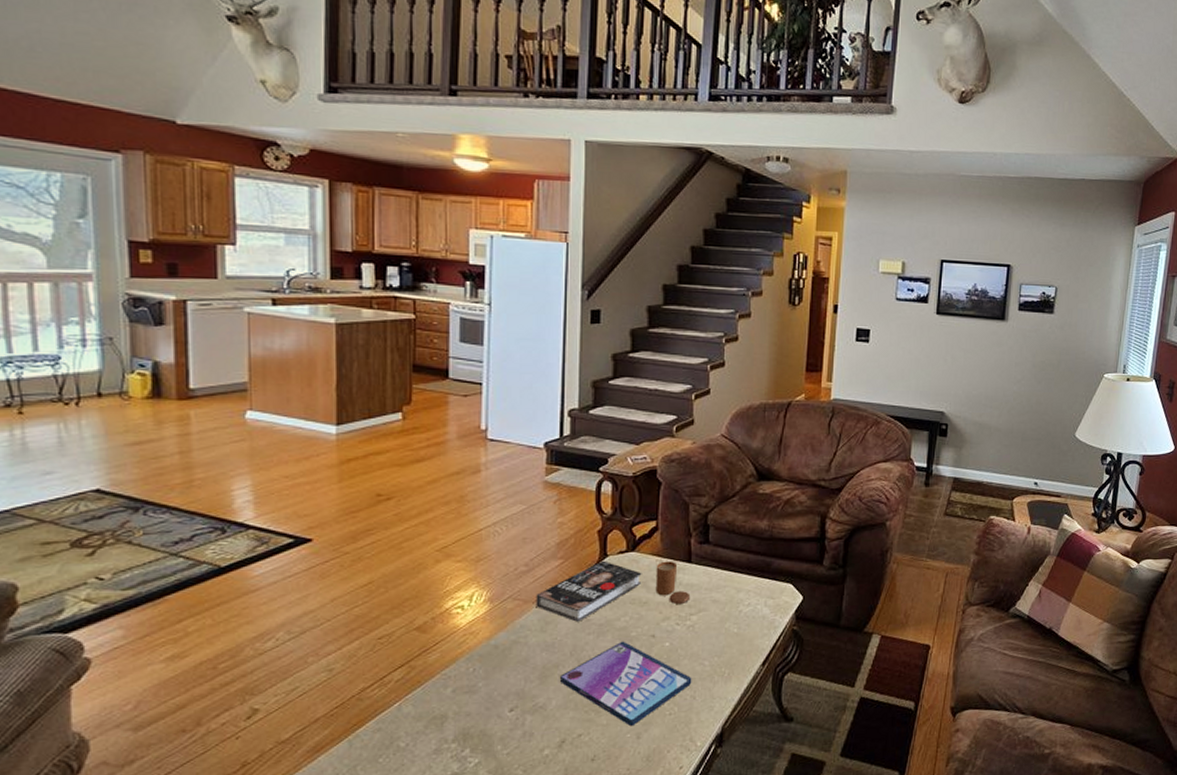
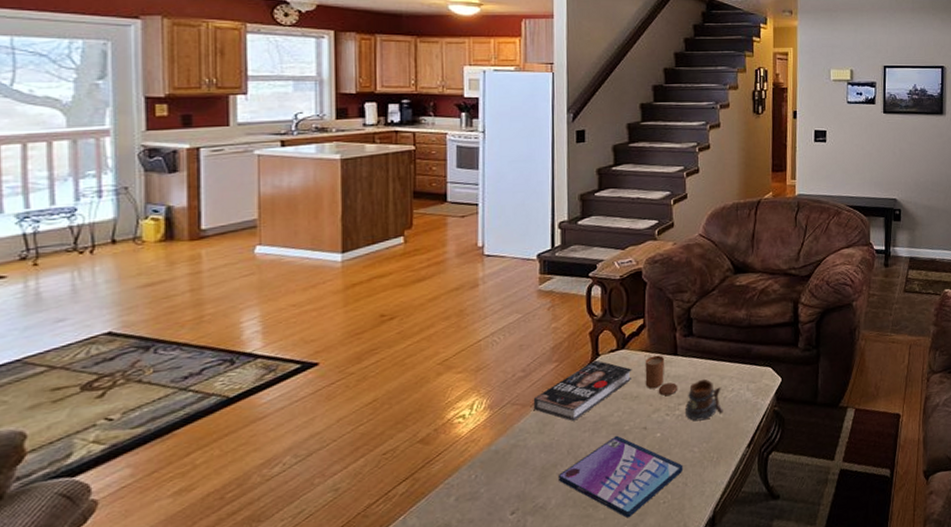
mug: none [697,590,738,634] -> present [686,378,723,421]

